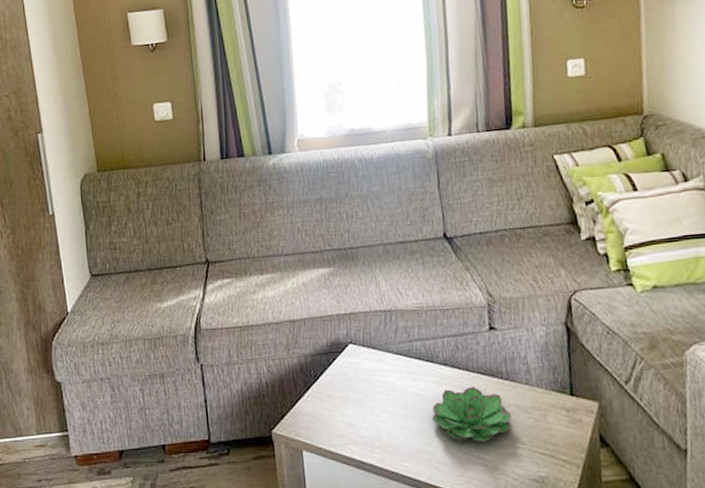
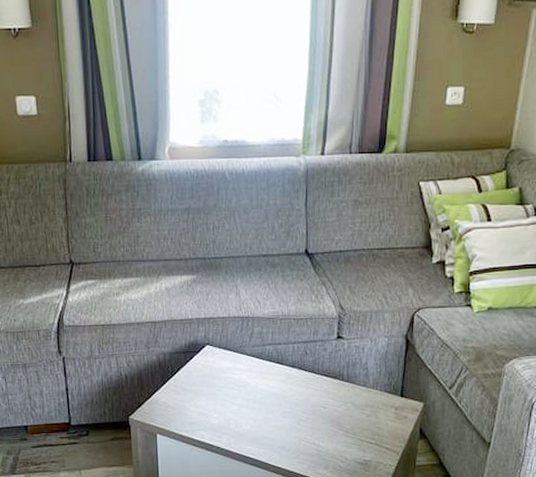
succulent plant: present [432,386,512,442] -> none [277,386,347,432]

